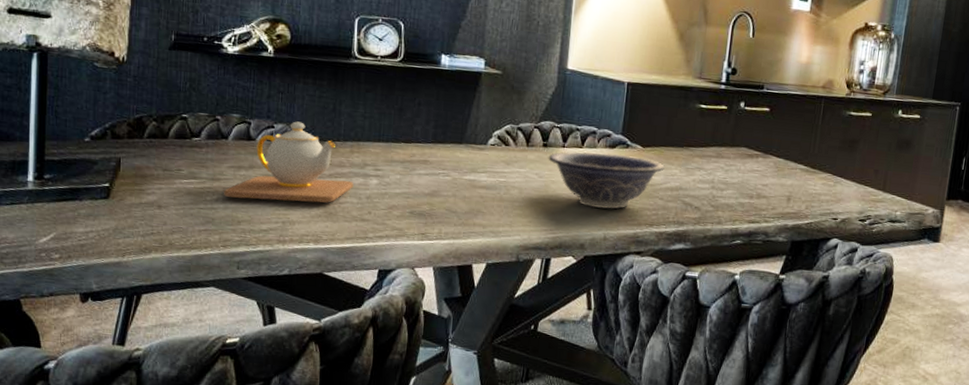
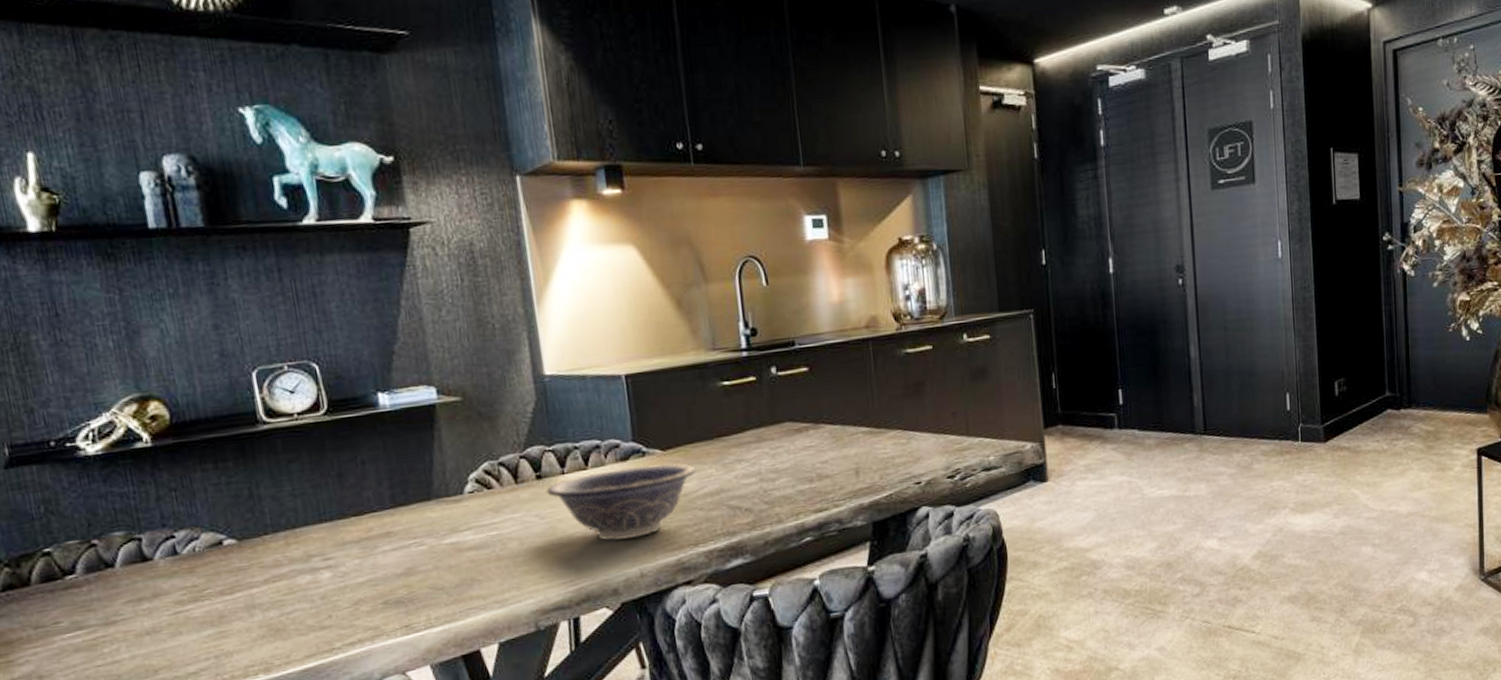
teapot: present [224,121,354,203] -> none [125,521,301,643]

